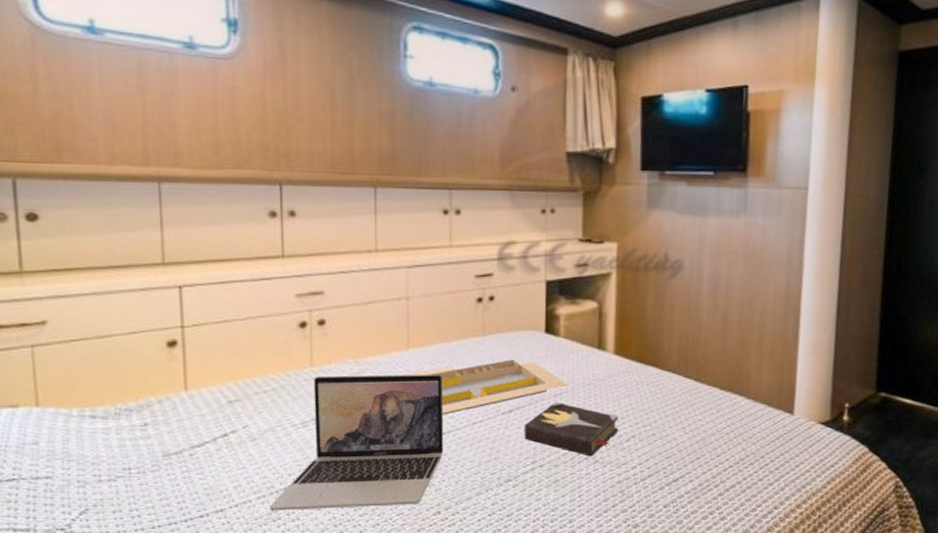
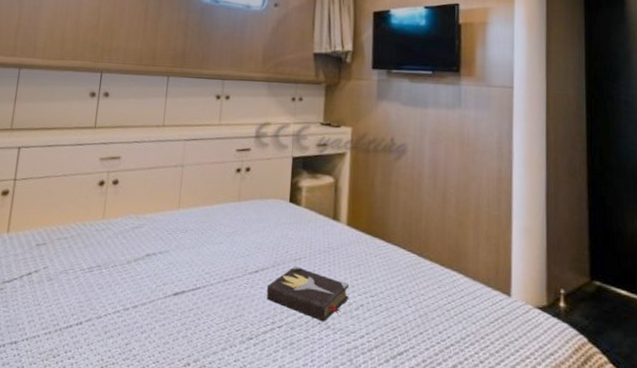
laptop: present [270,374,444,511] -> none [52,228,203,355]
serving tray: present [403,359,569,415] -> none [172,224,307,271]

